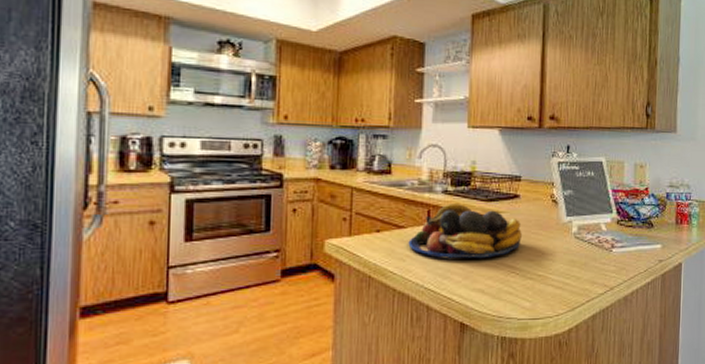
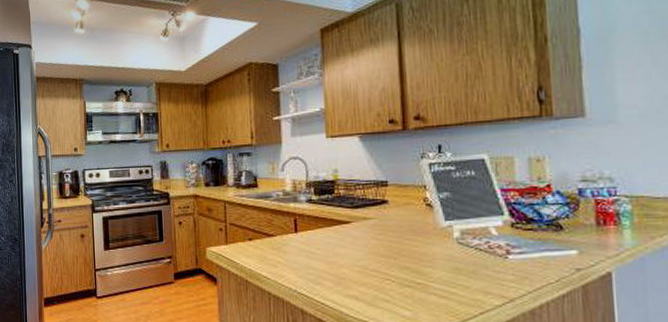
fruit bowl: present [408,204,522,259] -> none [278,212,394,266]

